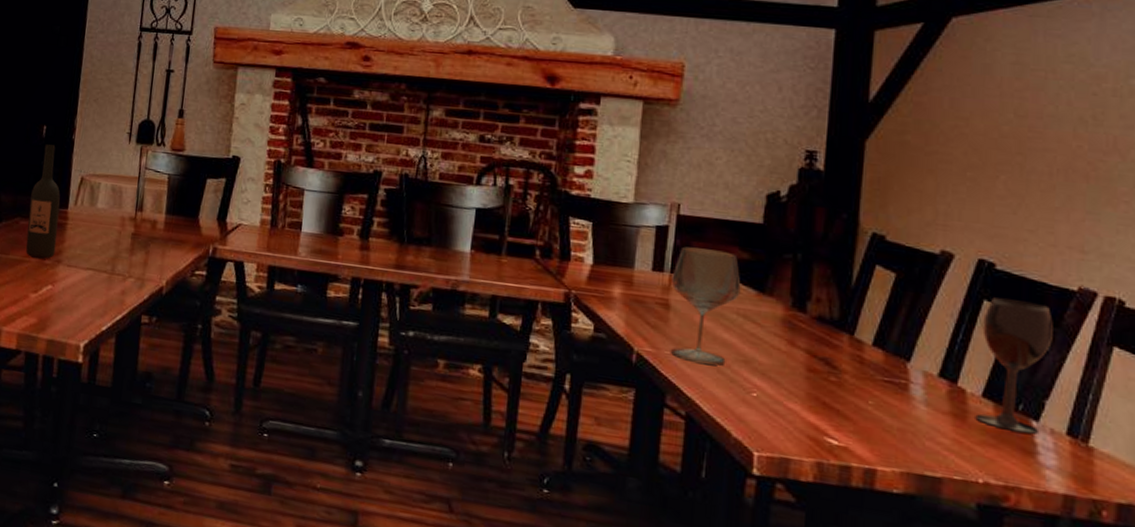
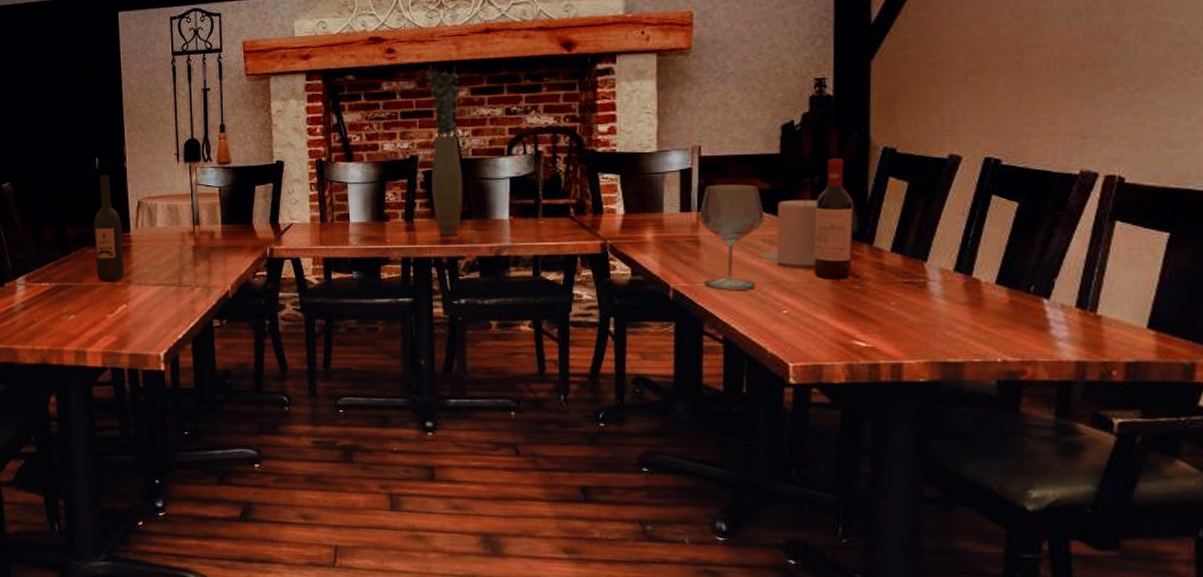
vase: none [391,78,435,262] -> present [427,64,463,236]
candle: none [731,274,798,354] -> present [759,200,817,270]
wine bottle: none [788,236,836,369] -> present [813,157,853,280]
wine glass: present [975,297,1053,434] -> none [991,190,1058,311]

